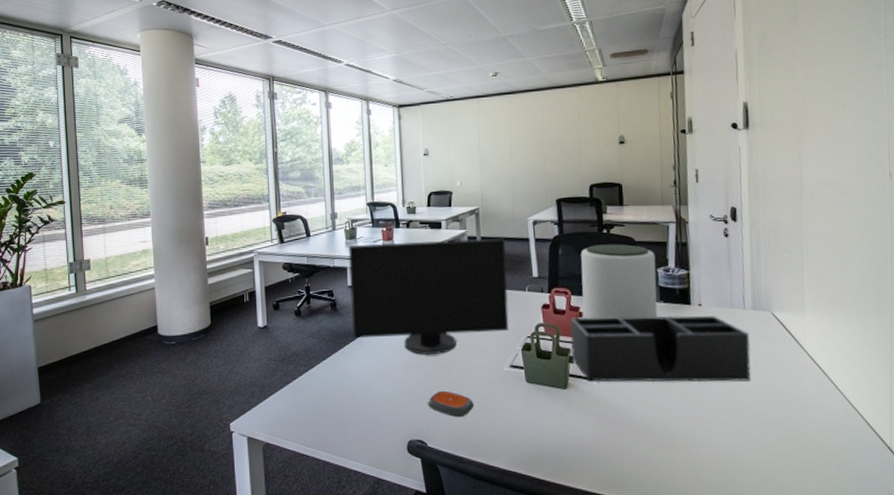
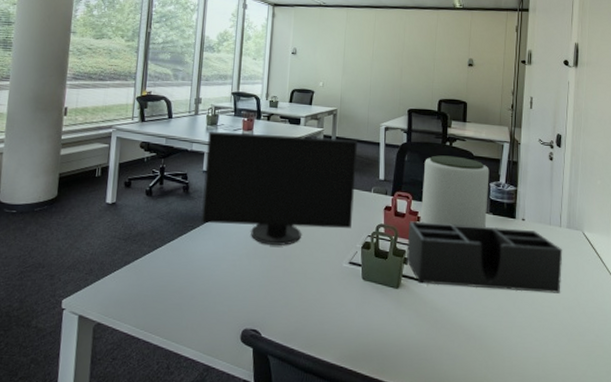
remote control: present [428,390,475,418] -> none [266,281,311,310]

